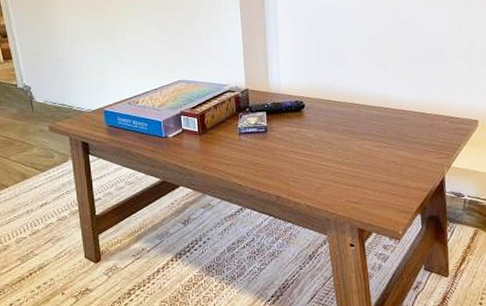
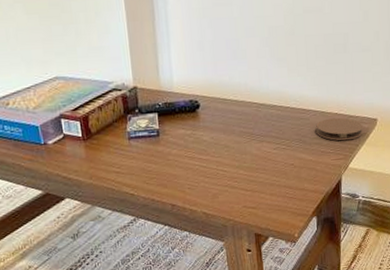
coaster: none [416,118,465,141] -> present [316,117,363,141]

